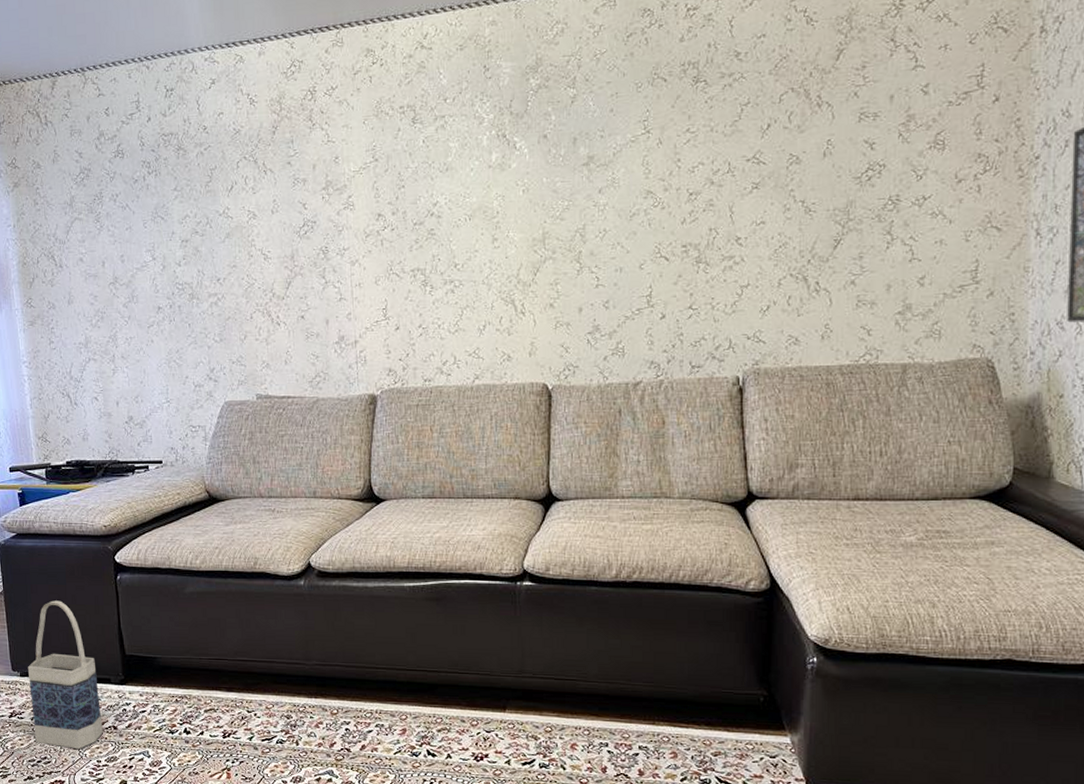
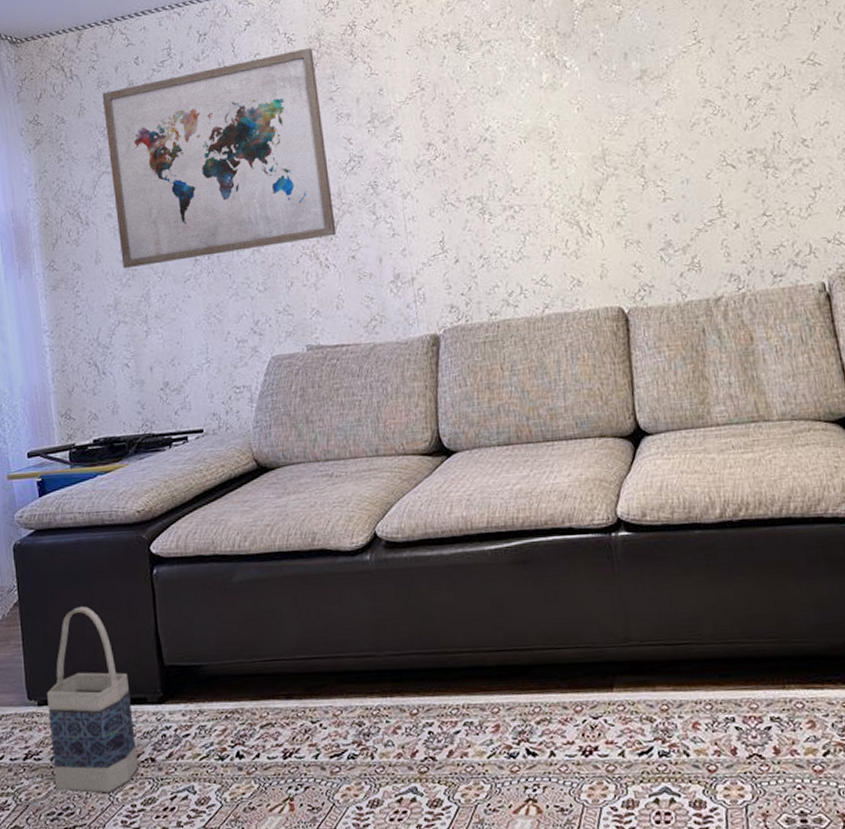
wall art: none [75,110,288,311] -> present [102,47,337,269]

